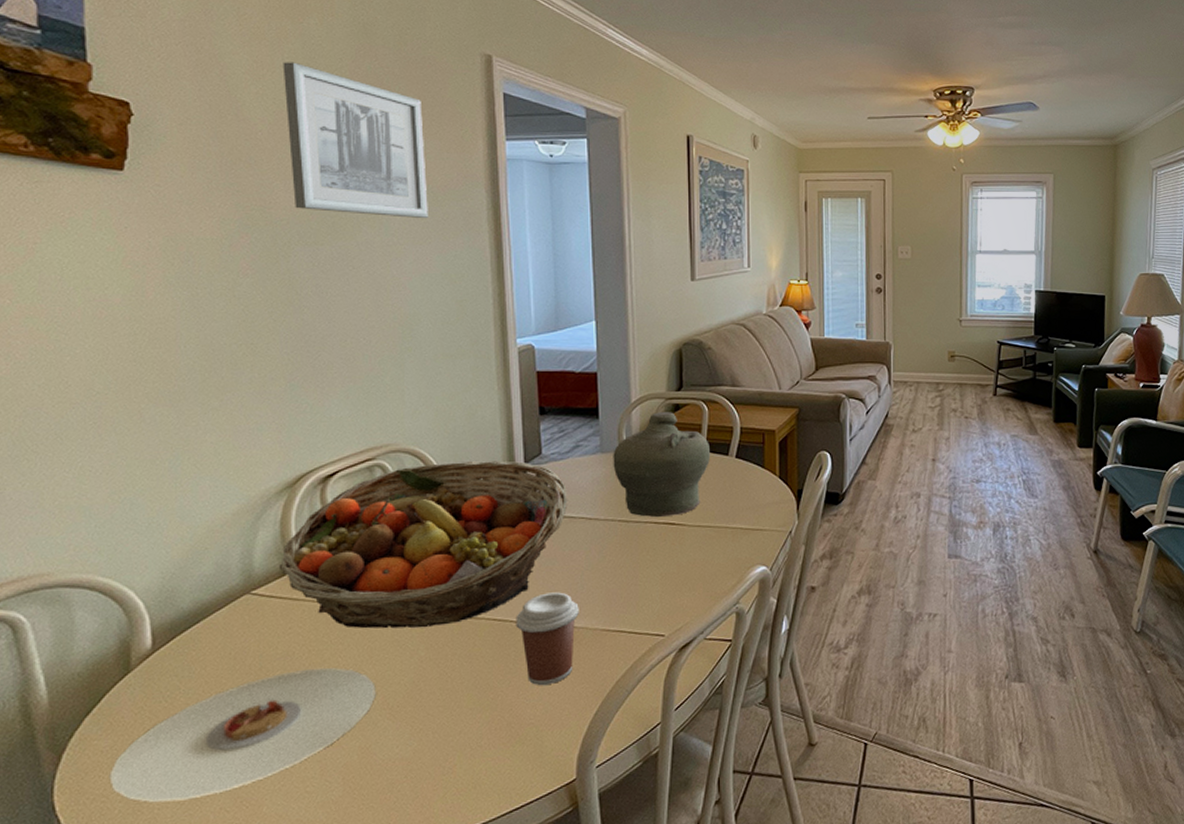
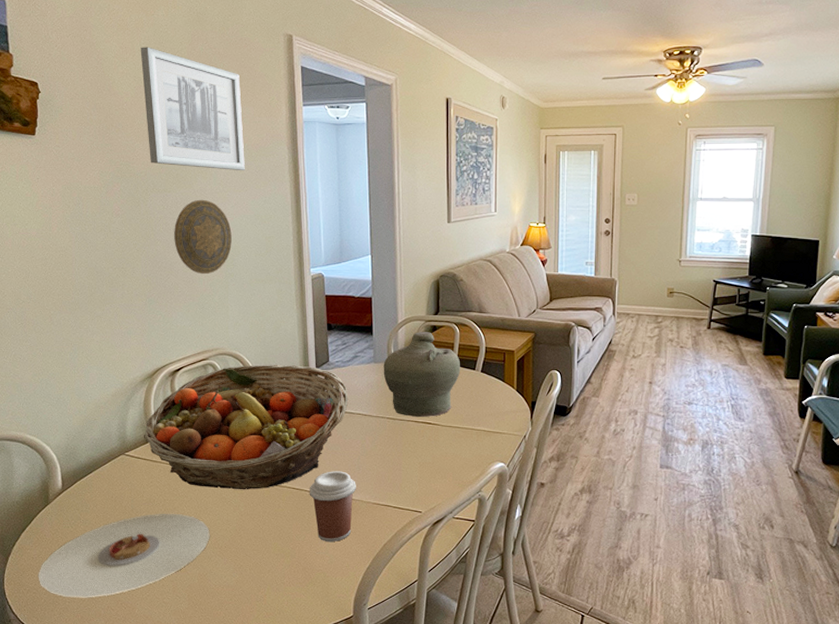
decorative plate: none [328,254,410,350] -> present [174,199,232,275]

